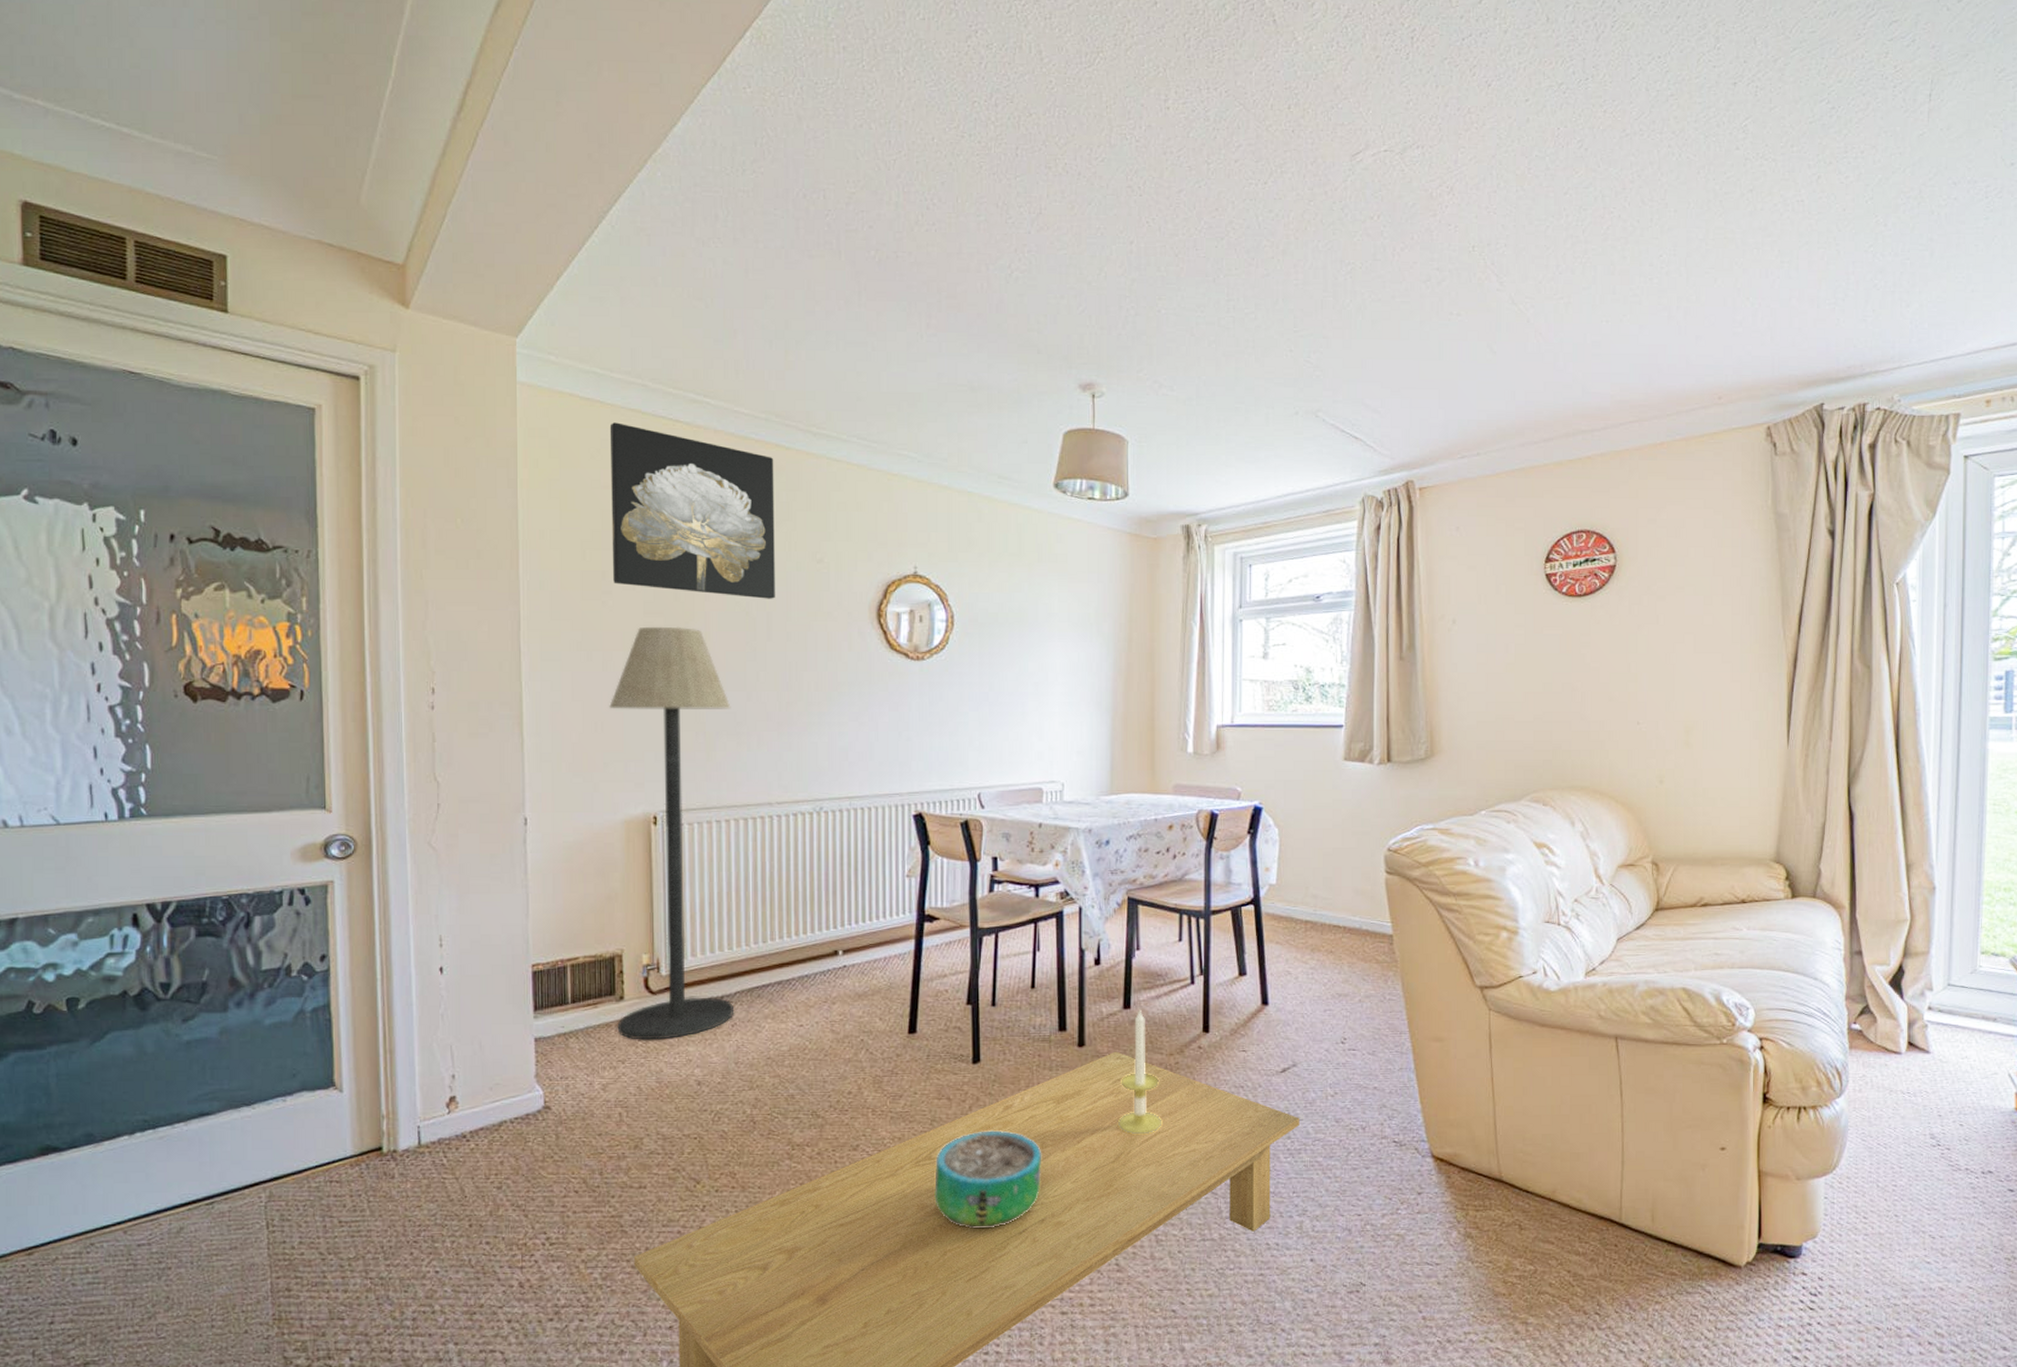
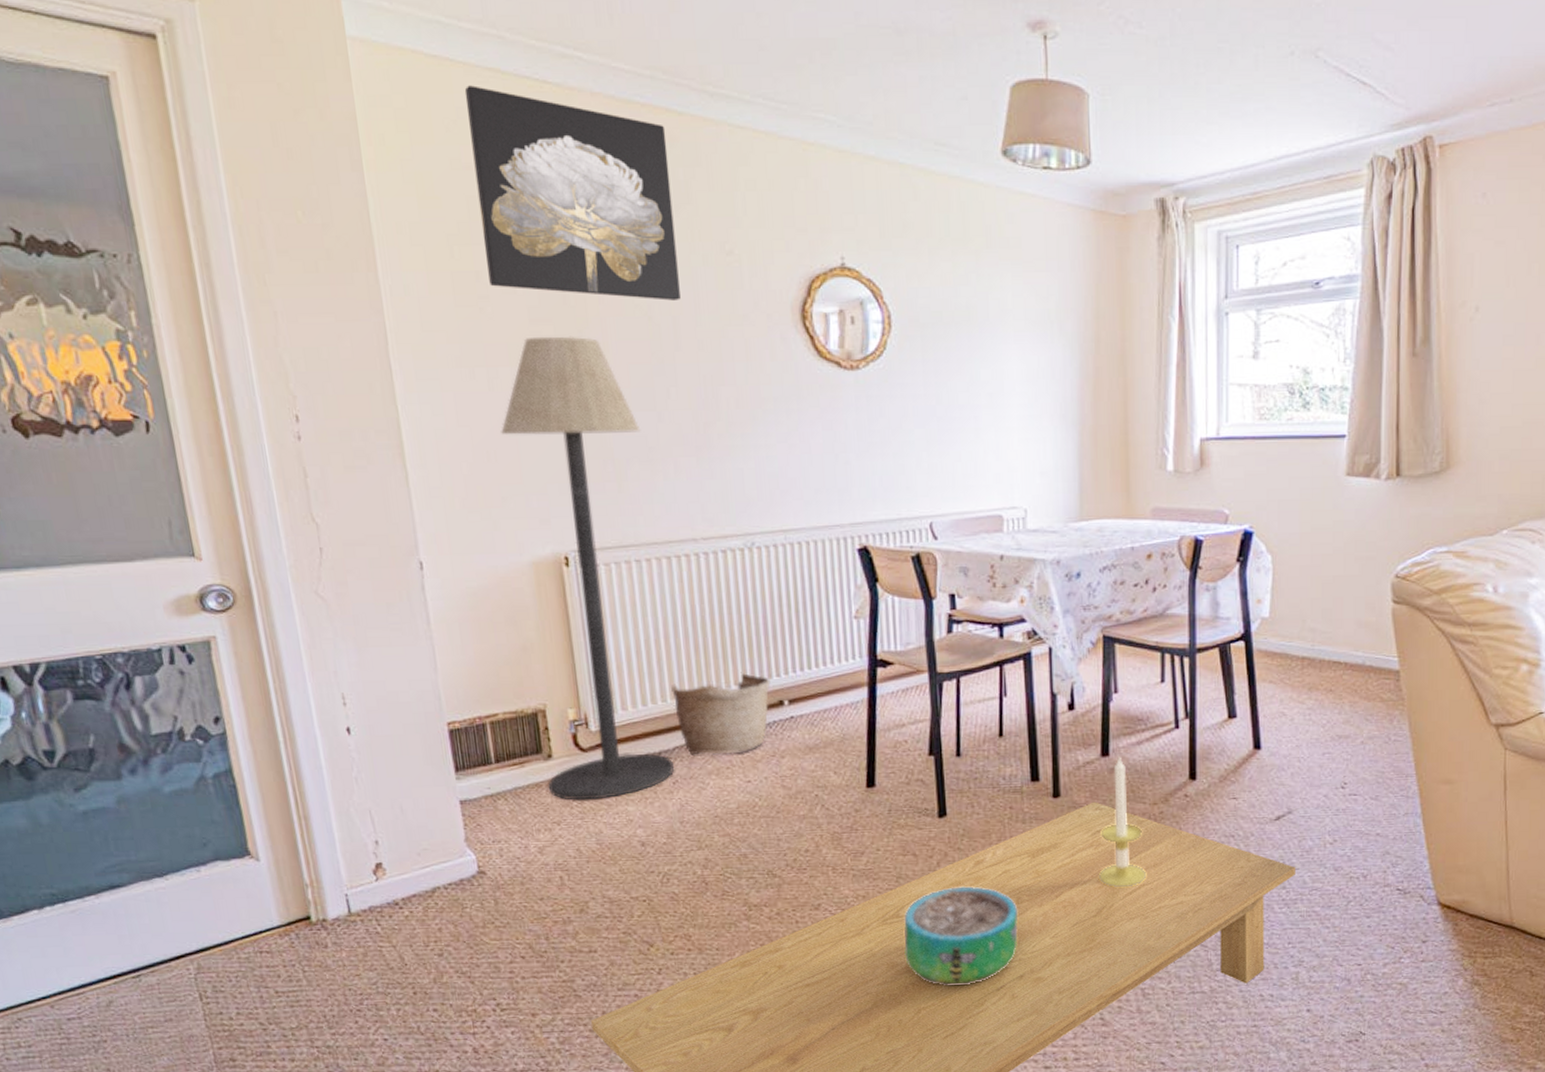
basket: none [738,923,828,1000] -> present [671,672,771,755]

